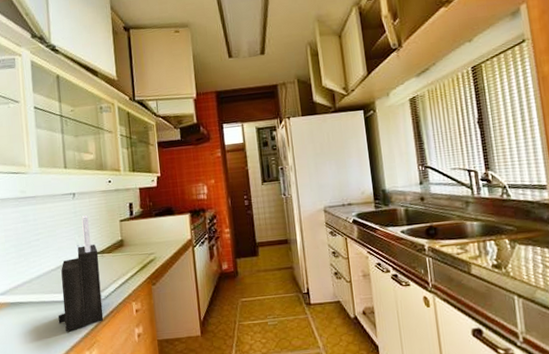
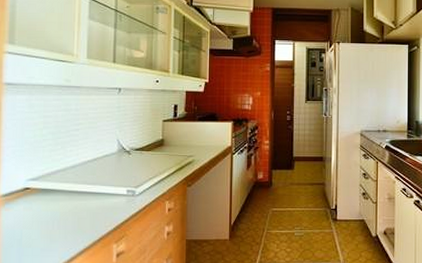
knife block: present [58,215,104,332] -> none [89,111,138,223]

